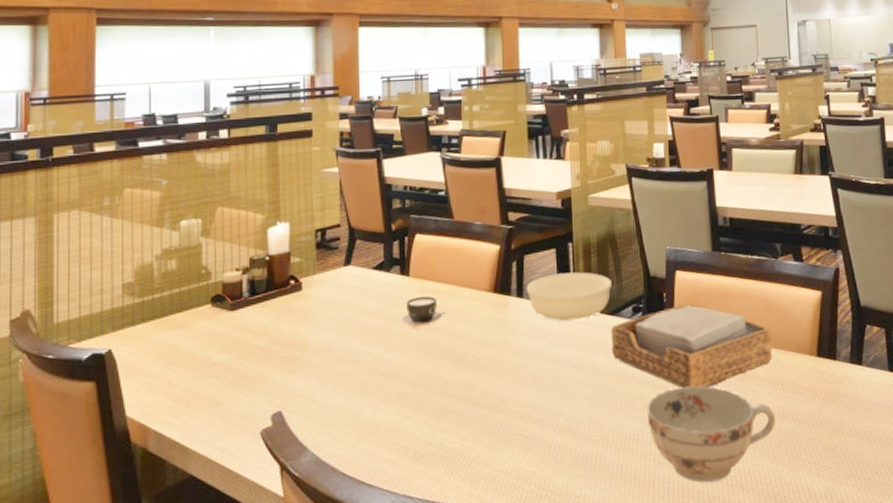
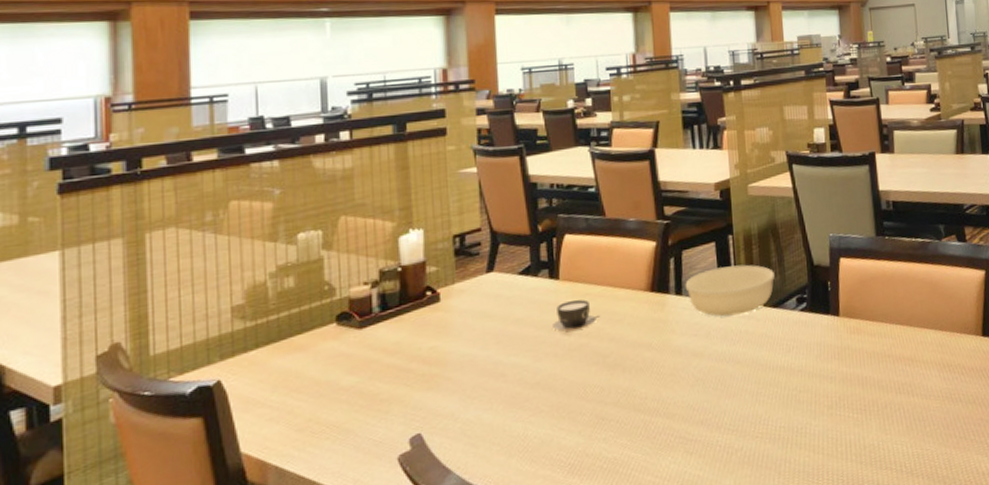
napkin holder: present [611,303,773,388] -> none [775,290,939,378]
teacup: present [646,385,775,482] -> none [813,373,943,471]

